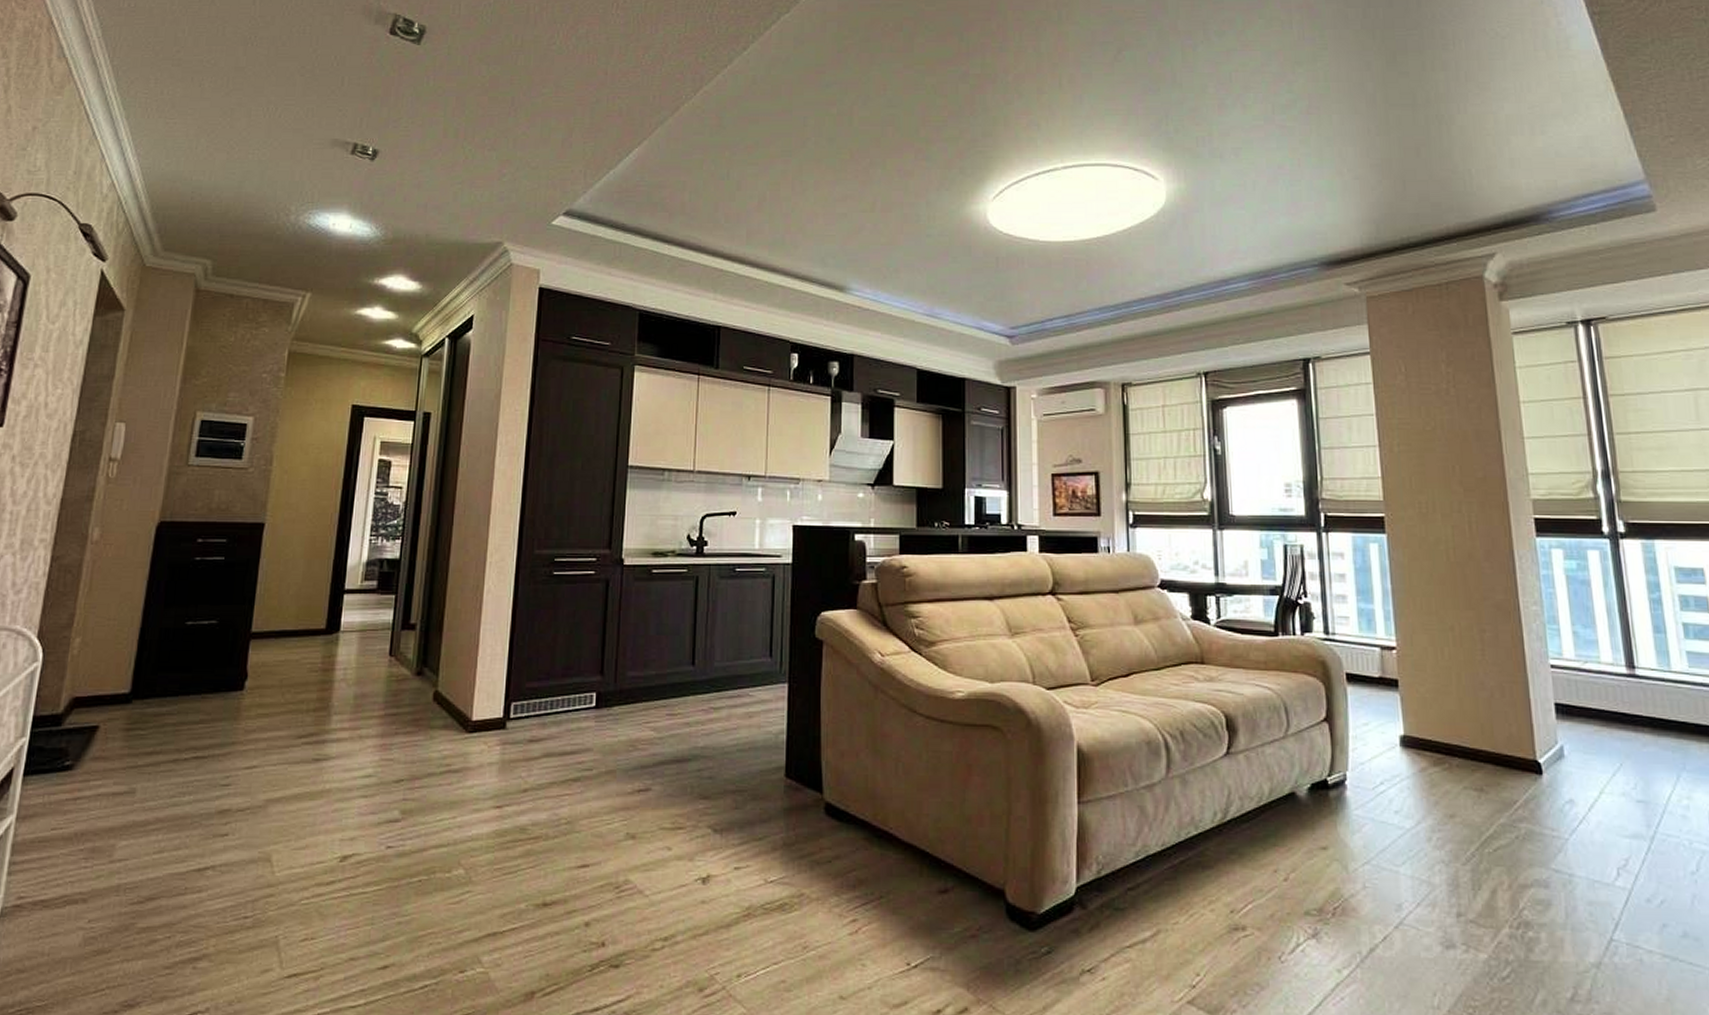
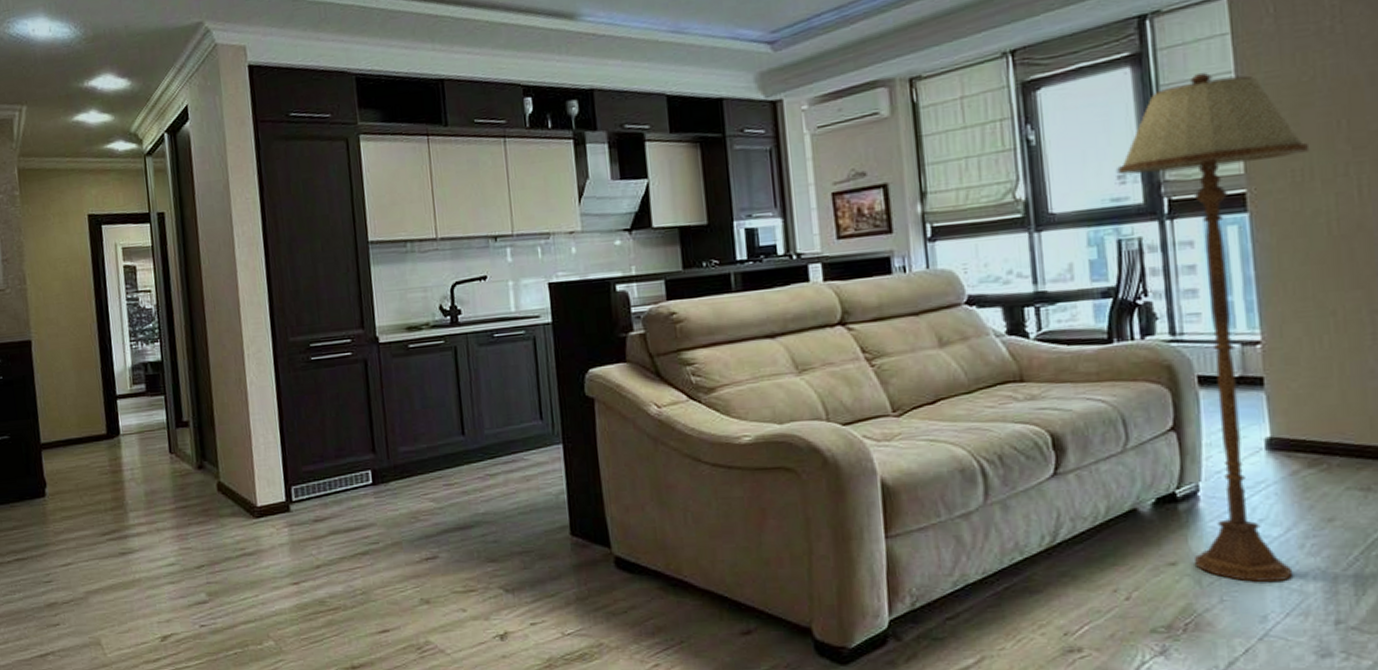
floor lamp: none [1285,412,1433,873] -> present [1117,72,1310,583]

